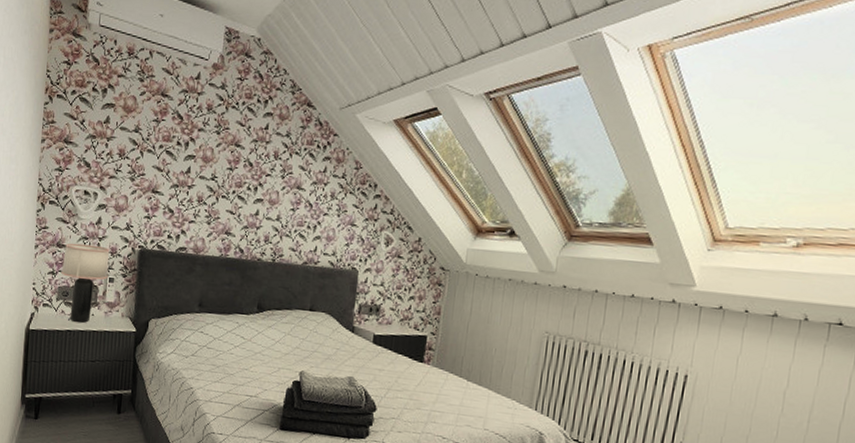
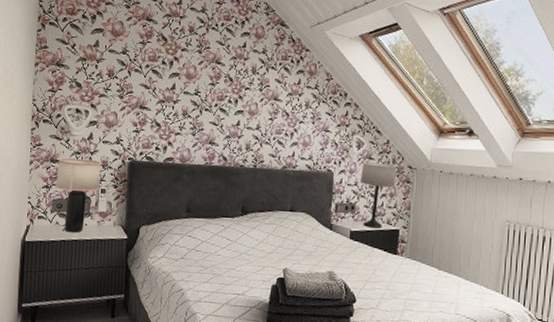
table lamp: none [386,261,428,334] -> present [359,162,396,229]

